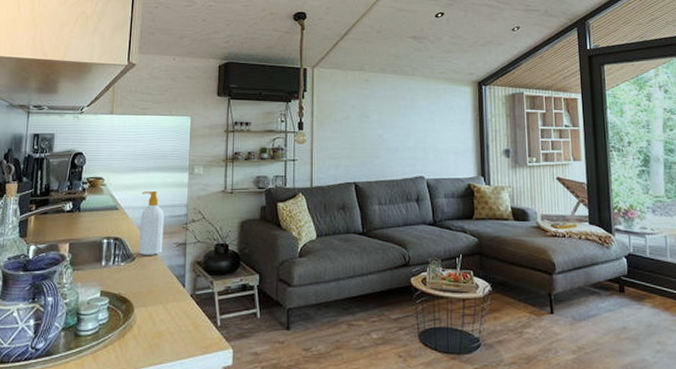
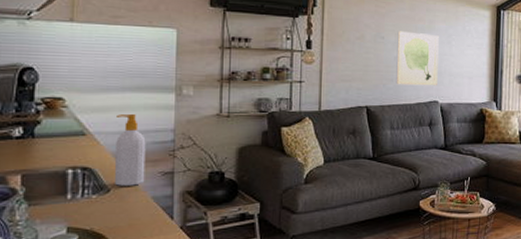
wall art: none [381,110,422,162] -> present [396,31,439,86]

